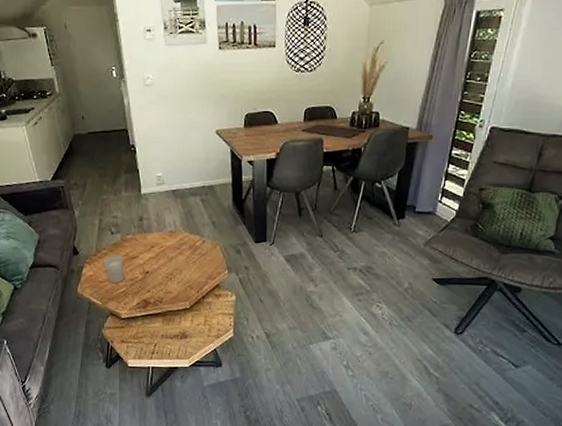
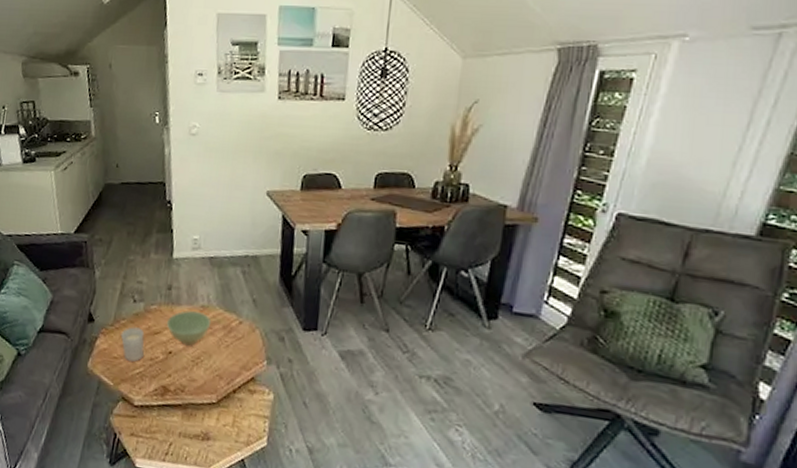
bowl: none [141,237,179,265] -> present [166,310,212,346]

